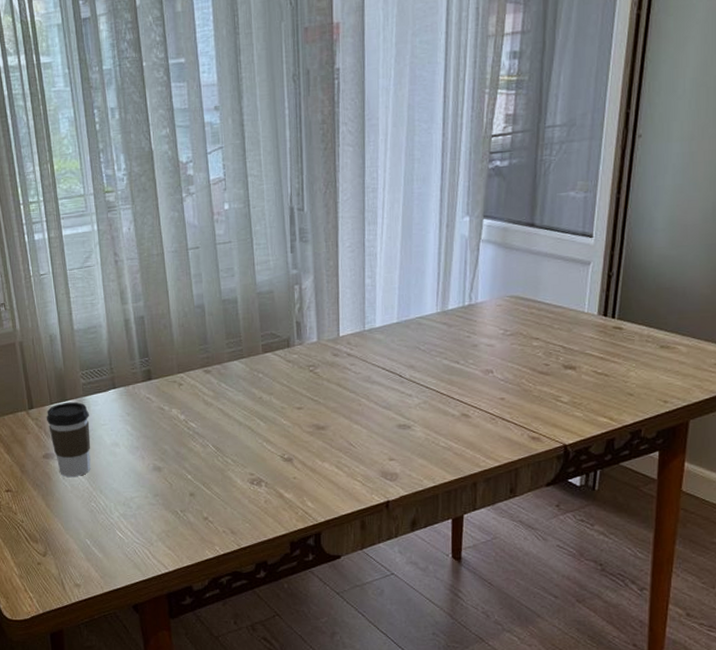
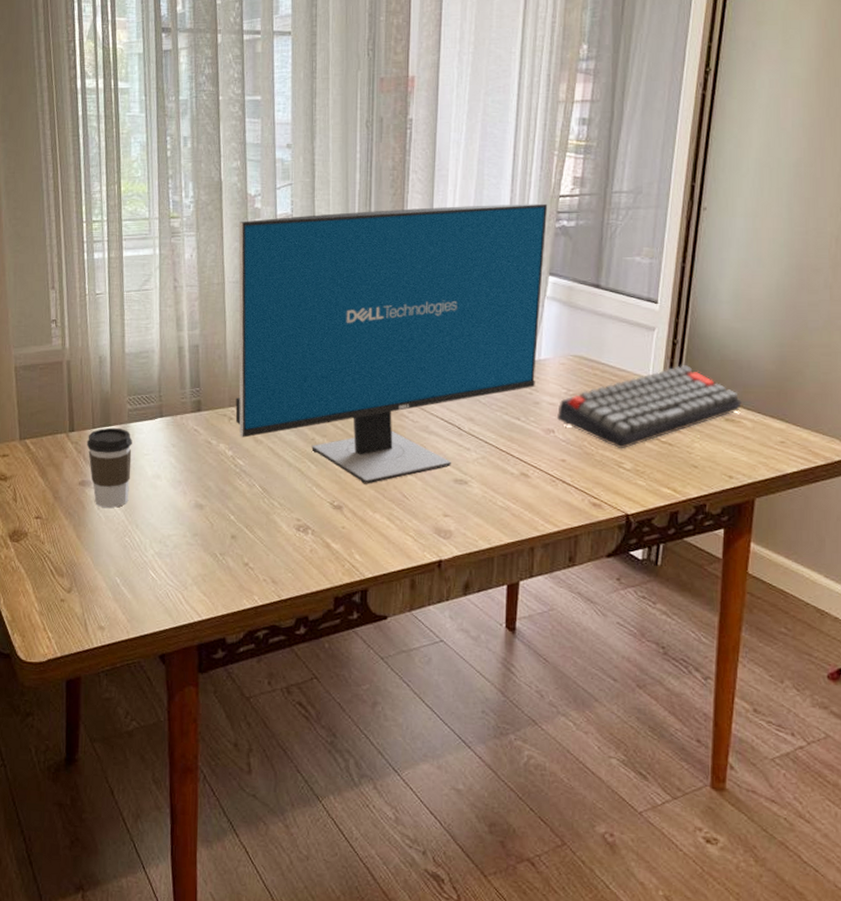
computer monitor: none [173,145,480,436] -> present [235,203,548,484]
keyboard: none [494,296,677,384] -> present [556,365,742,449]

